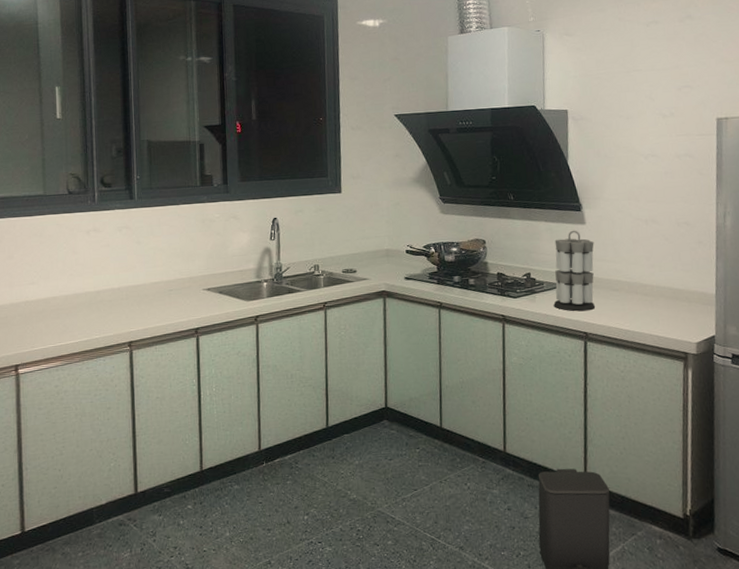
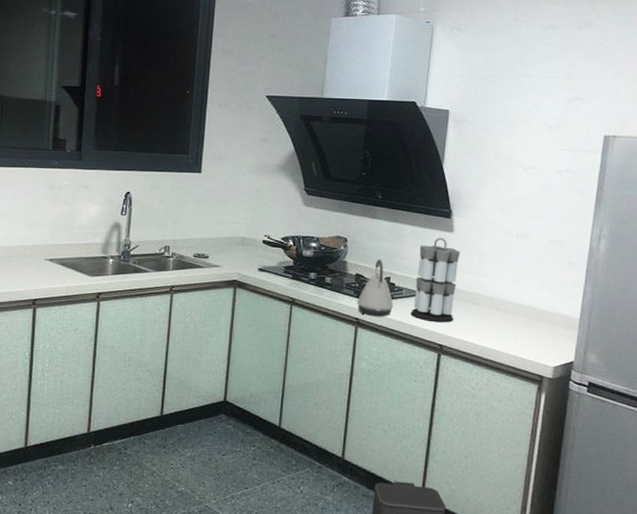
kettle: none [501,257,537,312] -> present [357,259,394,317]

